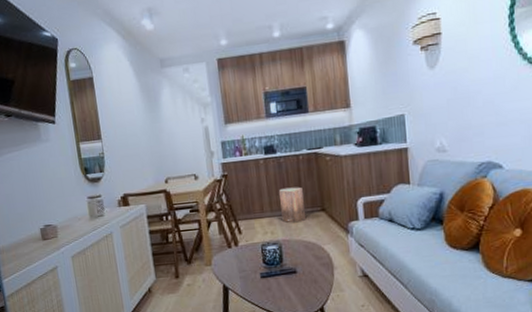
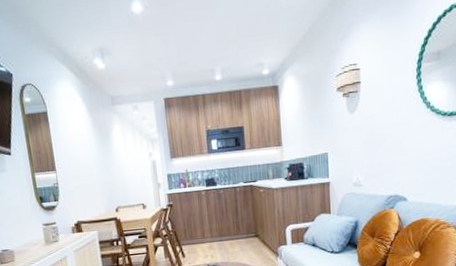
stool: present [278,186,307,223] -> none [218,215,242,248]

